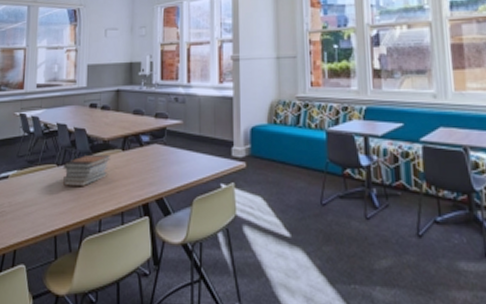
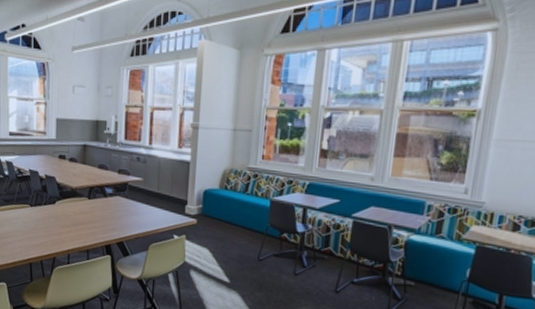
book stack: present [62,154,110,186] -> none [35,199,78,225]

